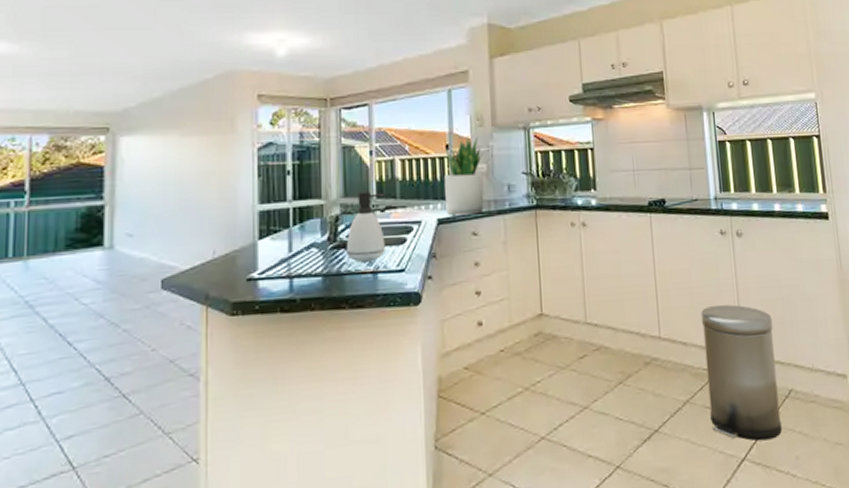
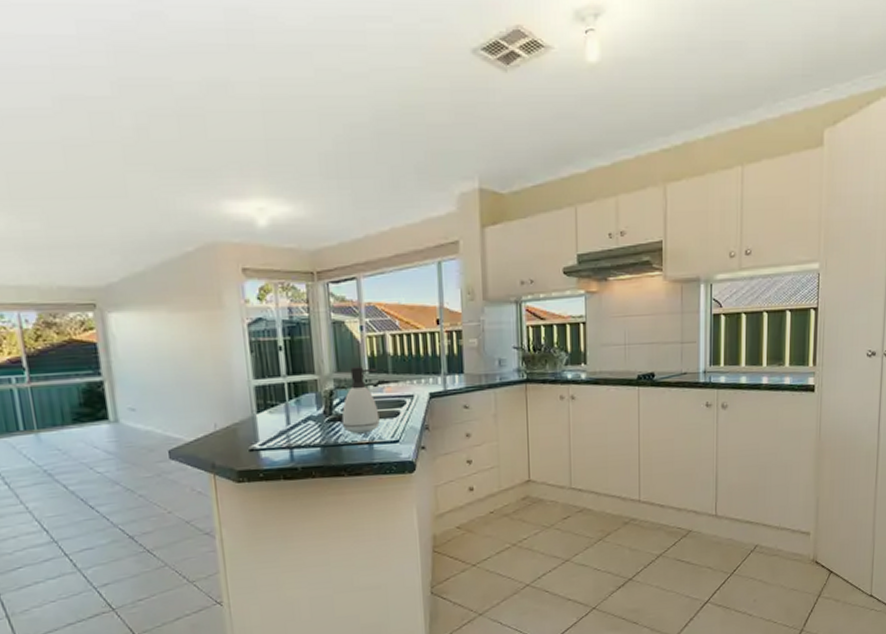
planter: present [445,135,484,216] -> none [436,310,475,390]
pedal bin: present [700,304,782,441] -> none [679,471,747,588]

